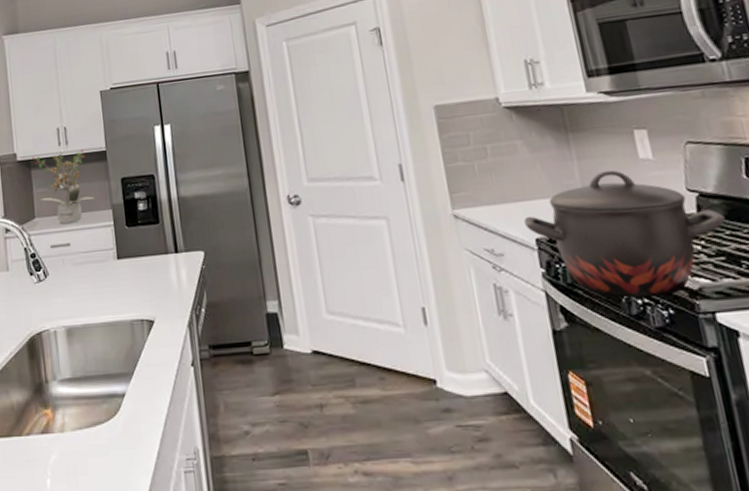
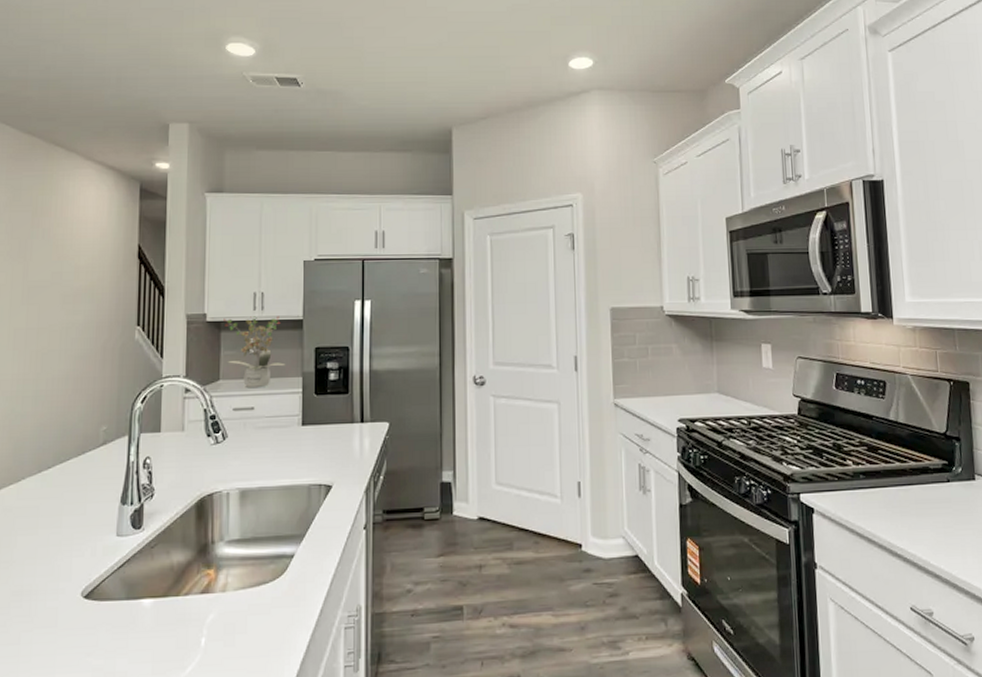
cooking pot: present [524,170,726,298] -> none [670,375,817,480]

